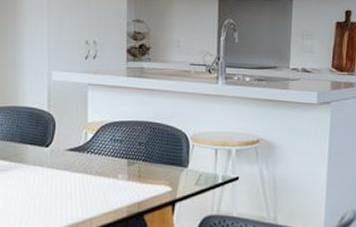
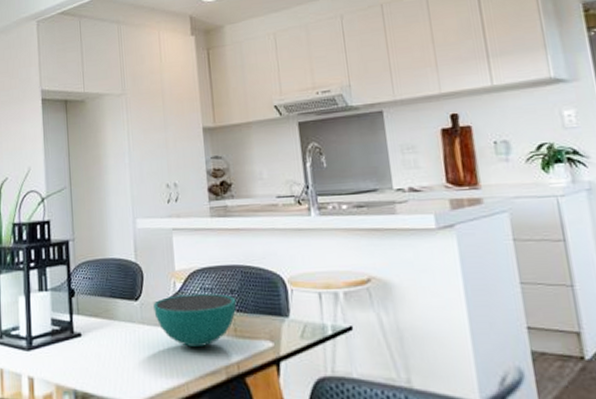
bowl: none [64,144,143,190] -> present [153,294,236,348]

